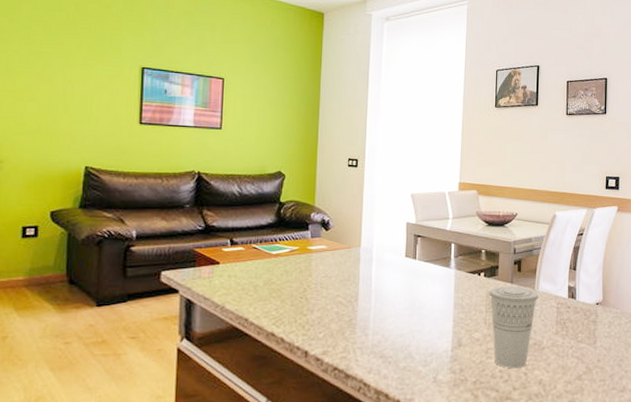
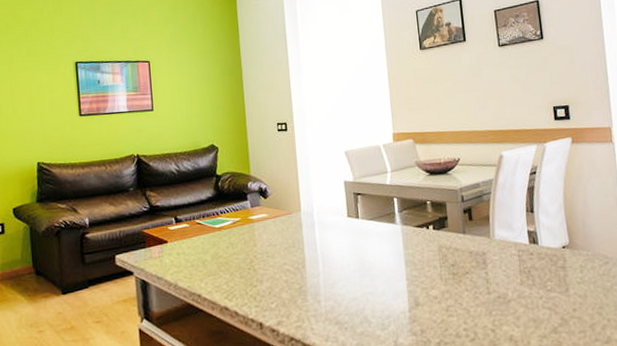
cup: present [489,286,539,369] -> none [440,236,496,326]

